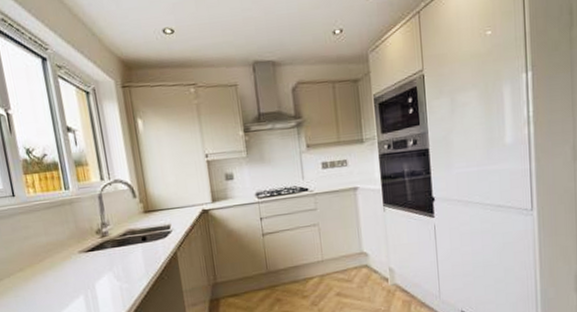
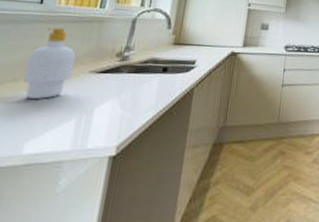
soap bottle: none [23,216,66,284] -> present [22,27,76,99]

